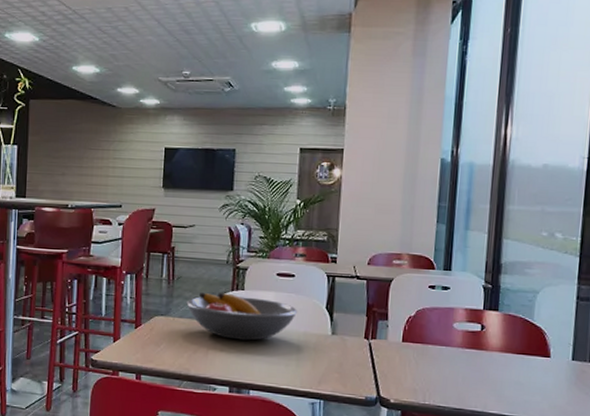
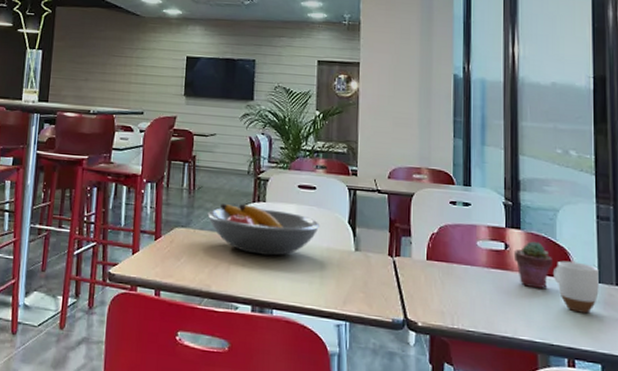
potted succulent: none [490,322,528,367] -> present [515,241,552,289]
mug: none [526,340,574,389] -> present [552,260,599,314]

